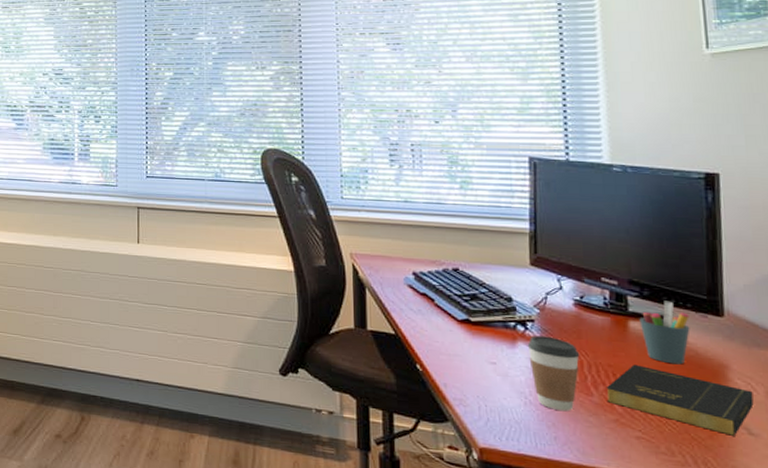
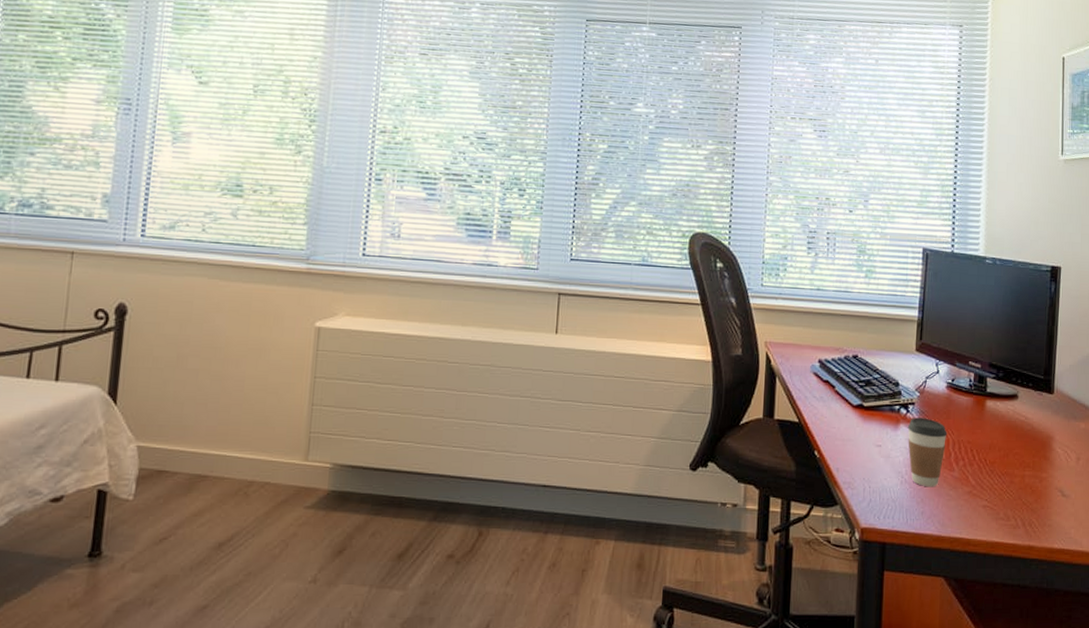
book: present [606,364,754,436] -> none [964,440,1068,498]
pen holder: present [639,300,690,365] -> none [994,381,1030,438]

